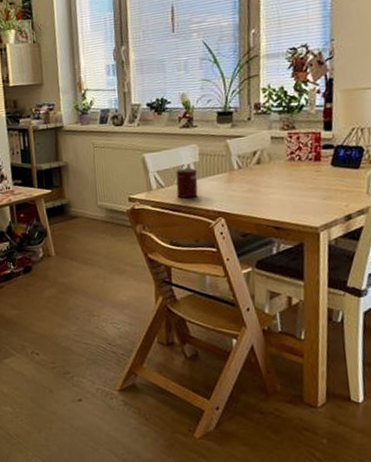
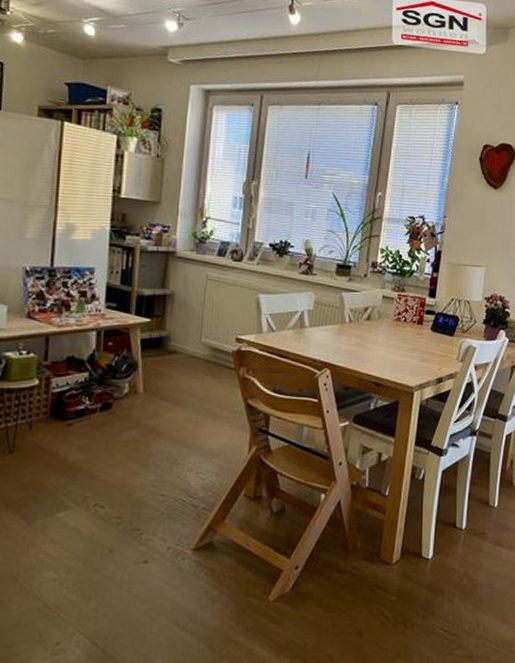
mug: present [175,167,198,199] -> none [287,314,310,346]

